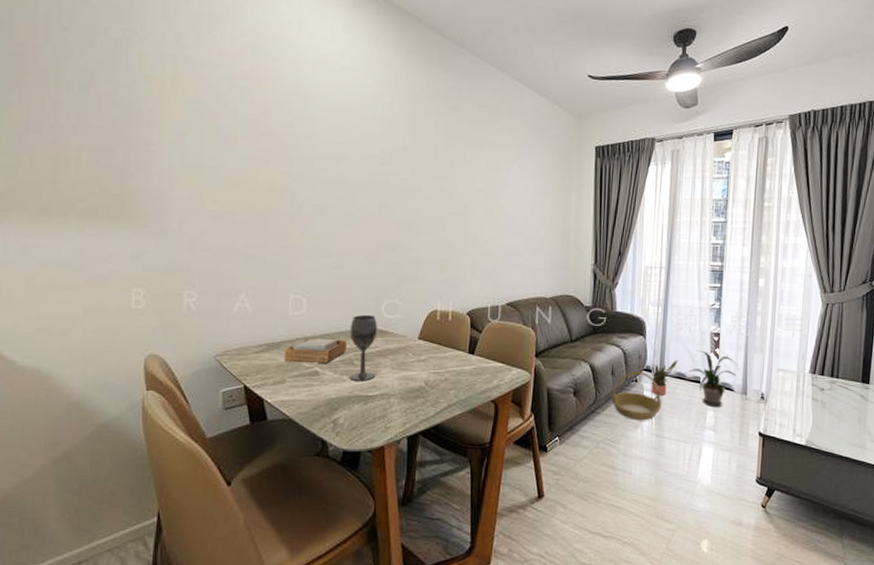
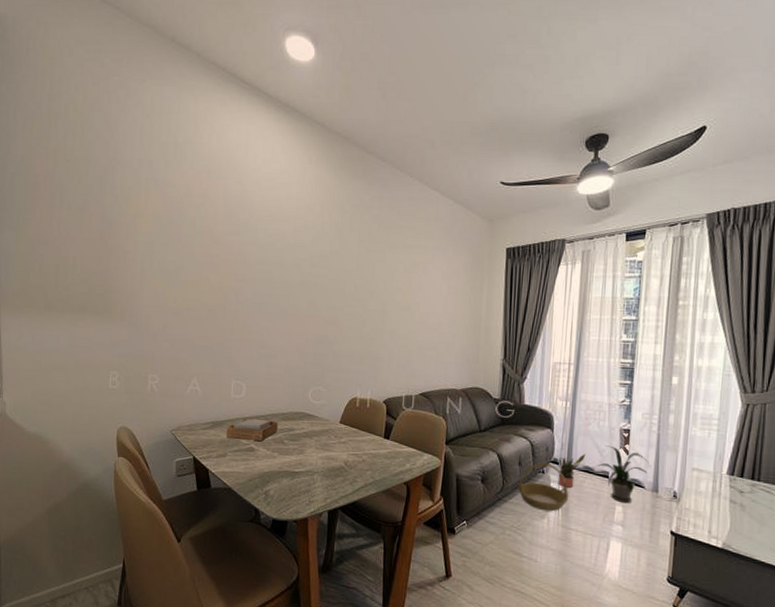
wine glass: present [349,314,378,381] -> none [279,399,305,459]

